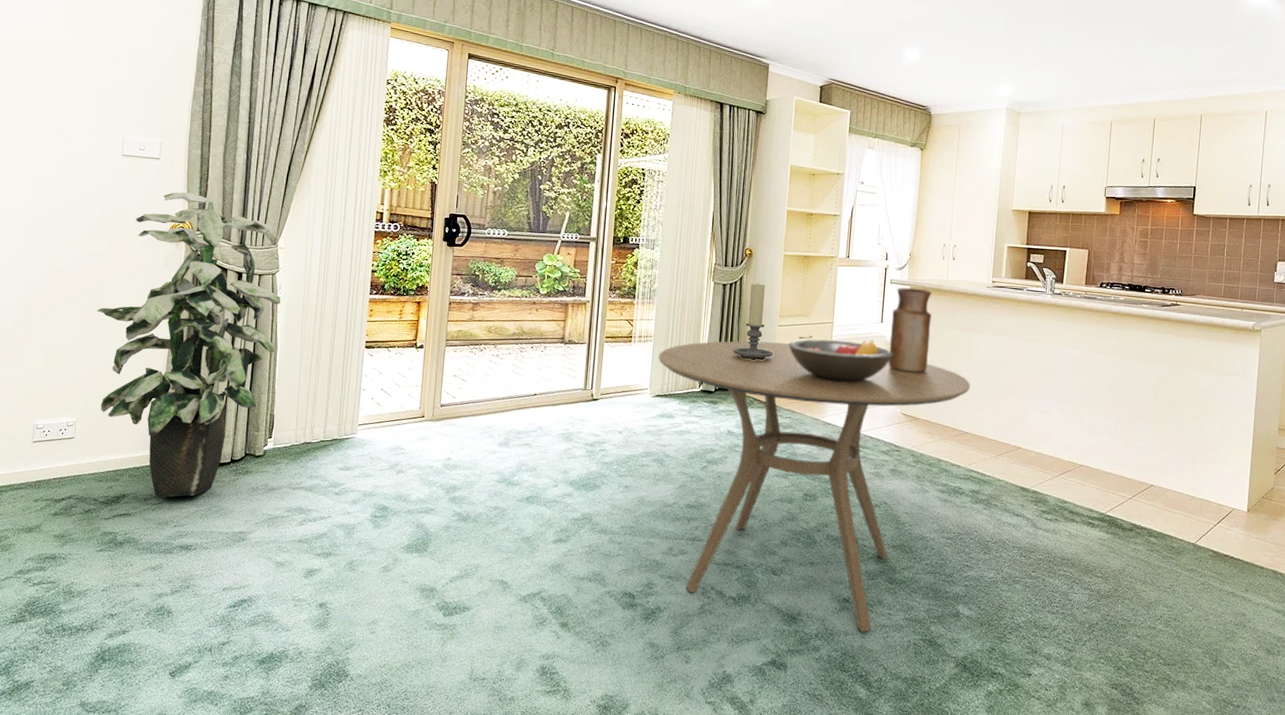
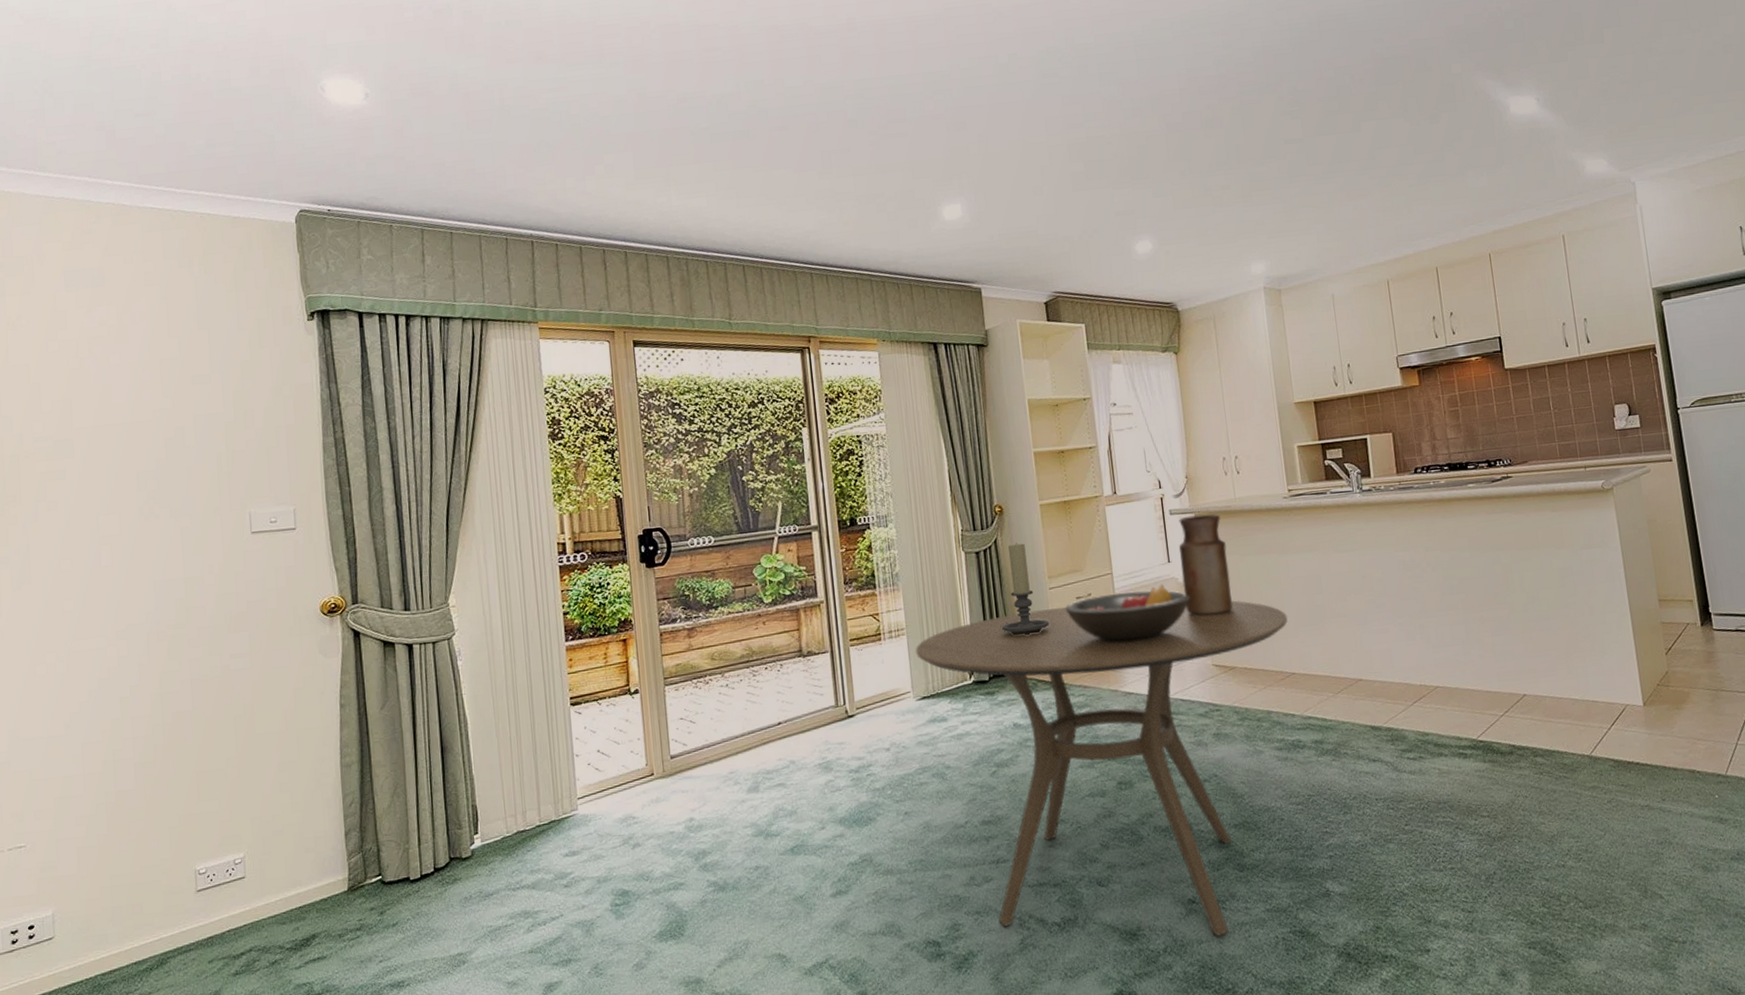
indoor plant: present [97,192,281,498] -> none [249,561,466,931]

